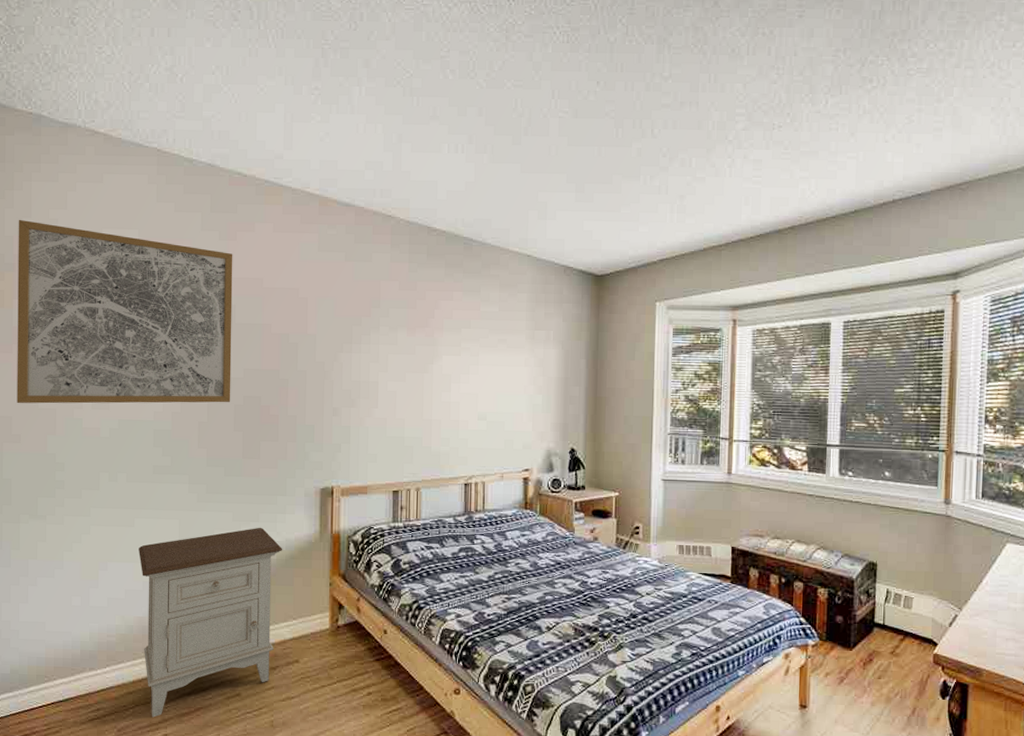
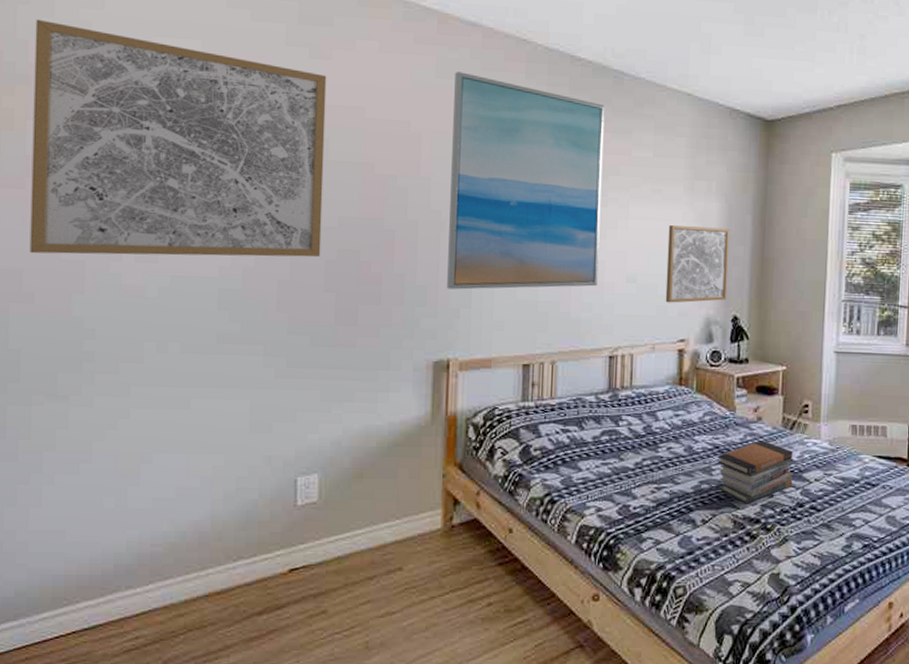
nightstand: present [139,527,283,718] -> none [195,408,385,644]
wall art: none [330,245,457,428] -> present [447,72,605,290]
wall art: none [511,370,567,438] -> present [665,225,730,303]
book stack: none [559,558,627,613] -> present [717,441,794,503]

